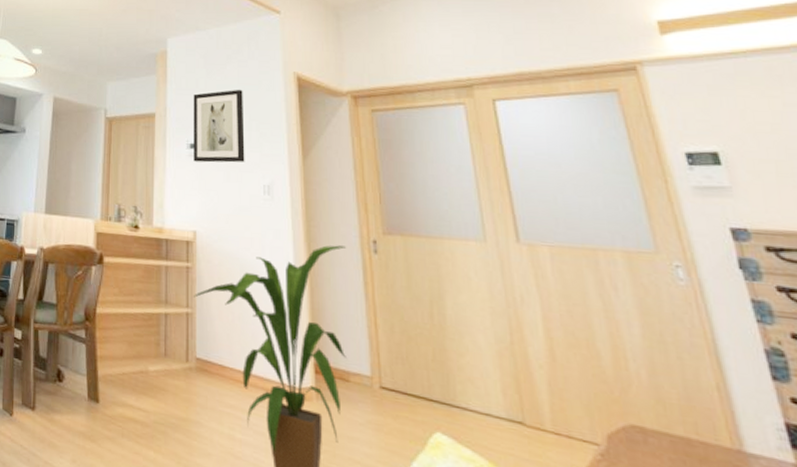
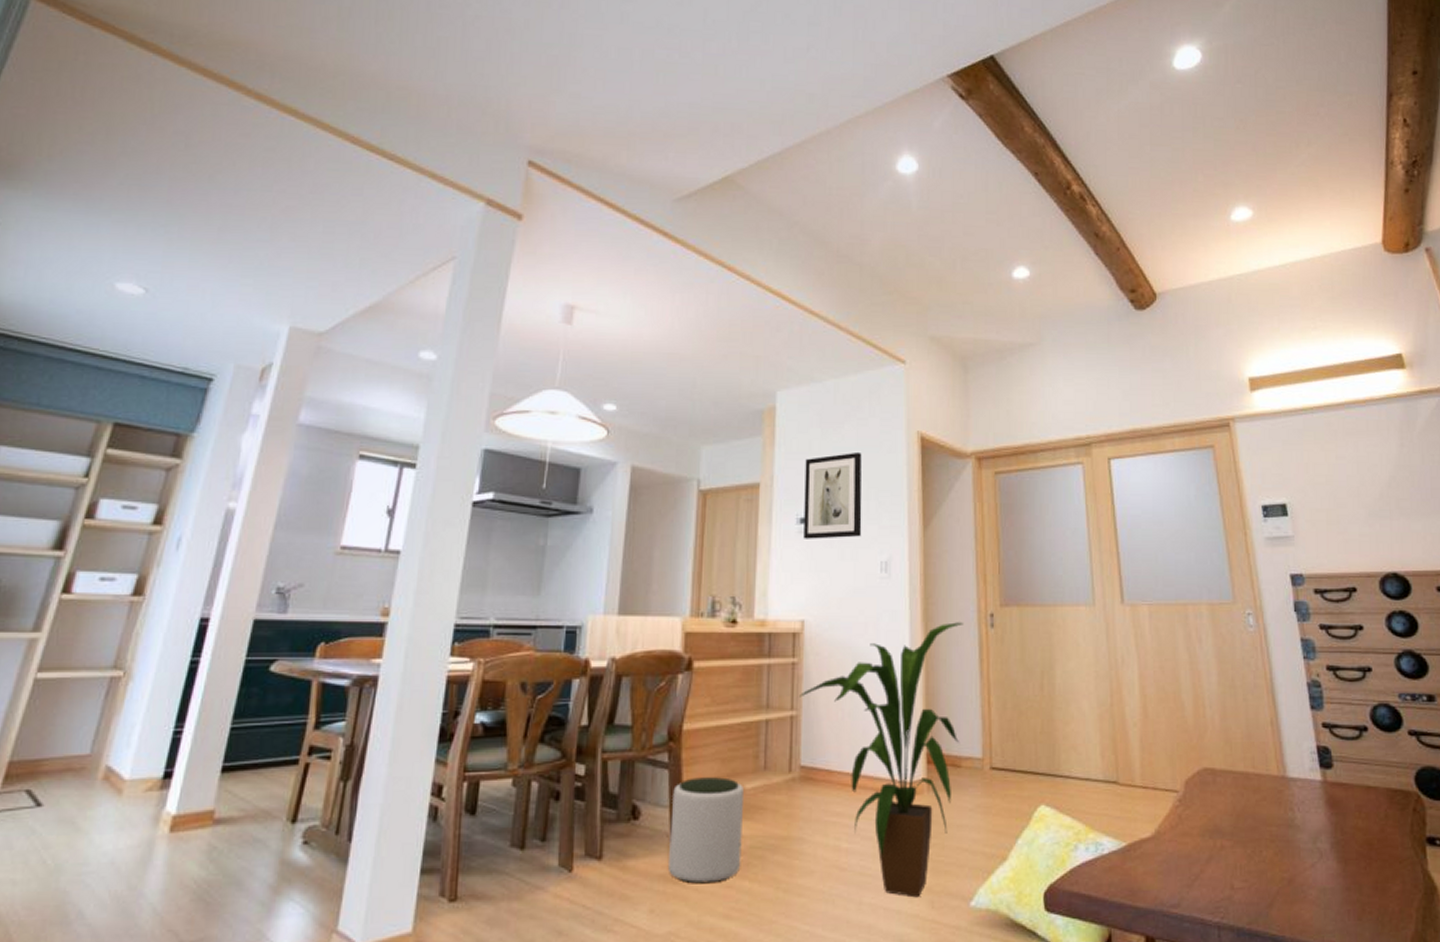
plant pot: none [86,354,147,448] -> present [667,777,743,884]

